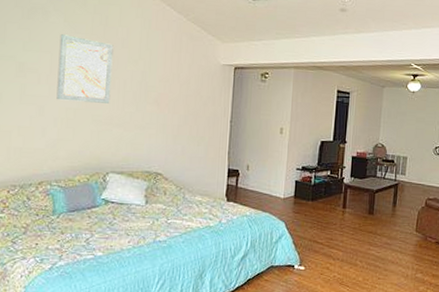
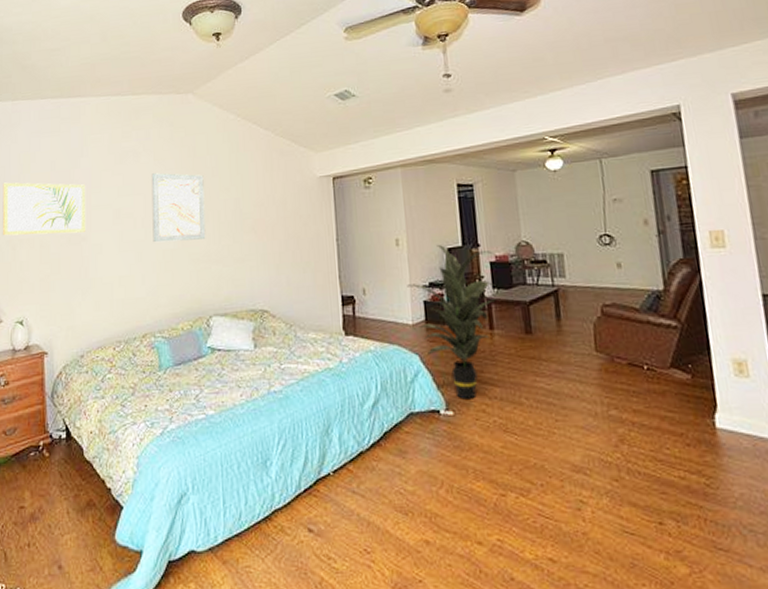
indoor plant: none [284,136,357,259] -> present [407,244,499,400]

